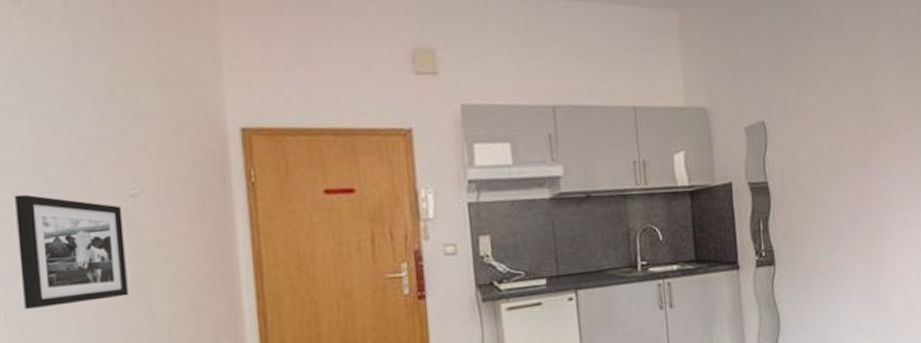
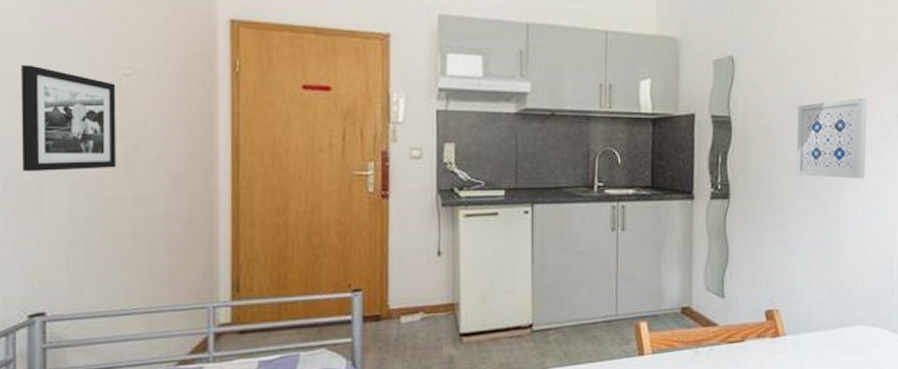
wall art: none [833,151,907,235] -> present [796,97,868,179]

